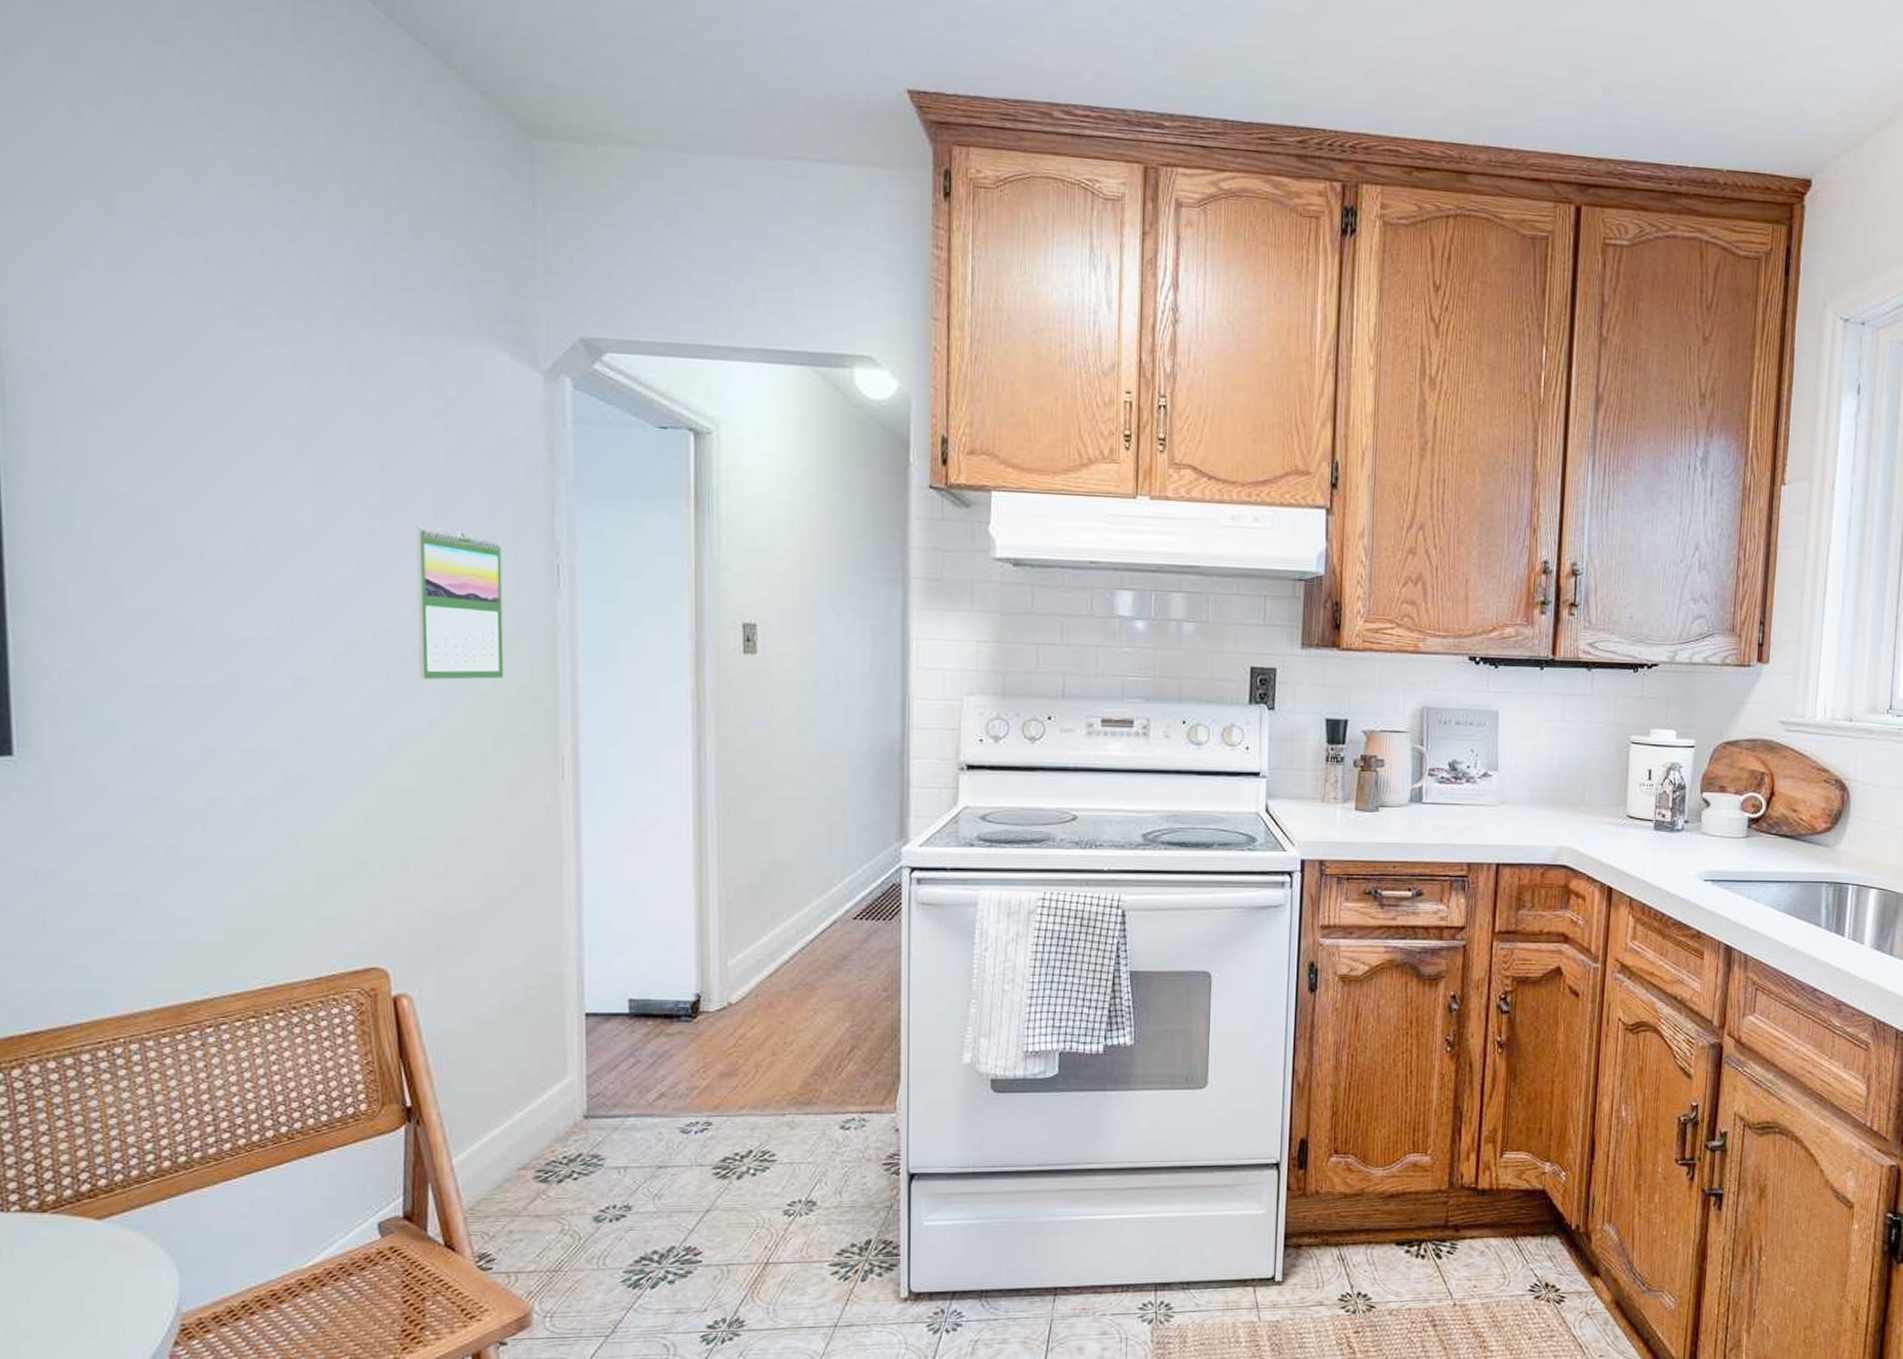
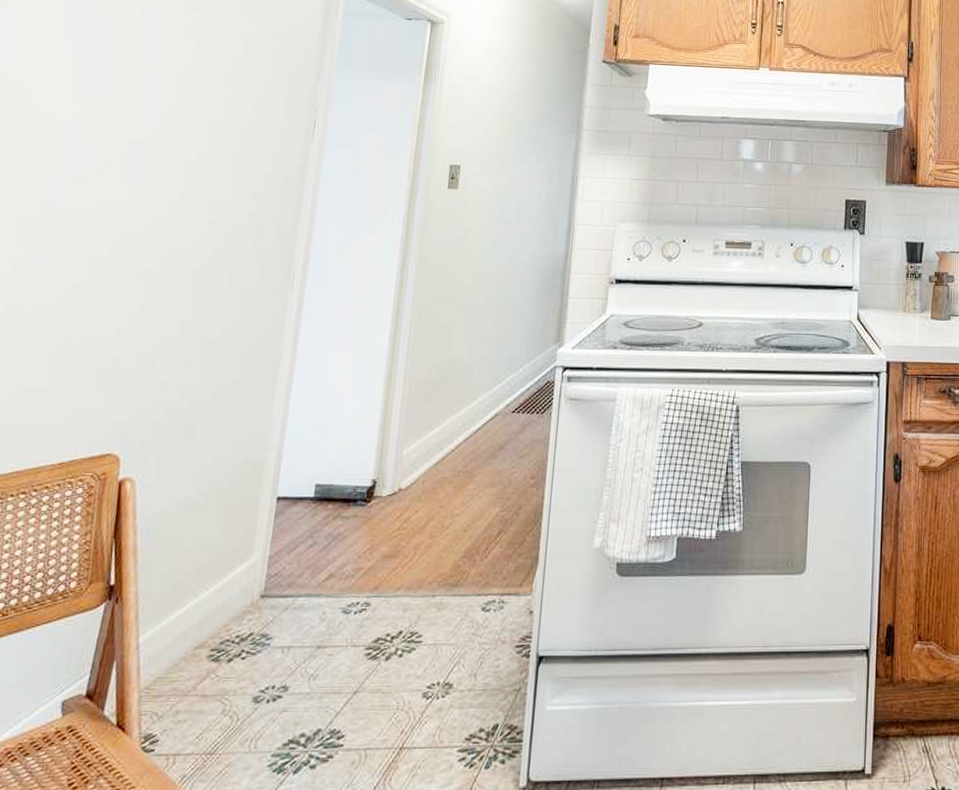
calendar: present [415,526,504,680] -> none [194,91,275,209]

